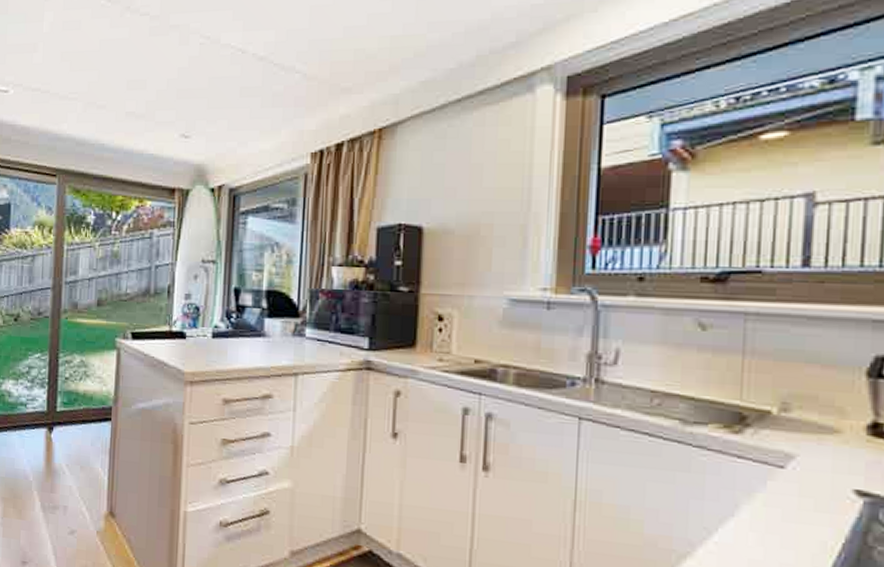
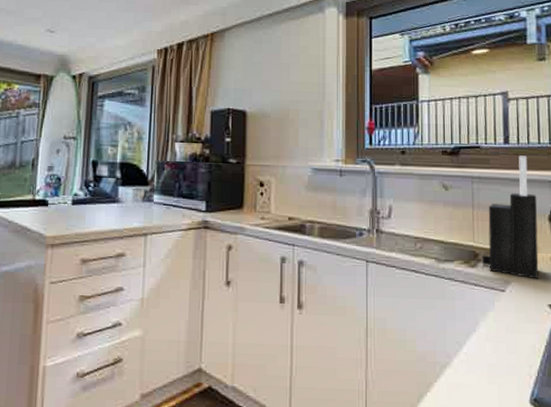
knife block: none [752,283,850,456] -> present [482,155,539,280]

